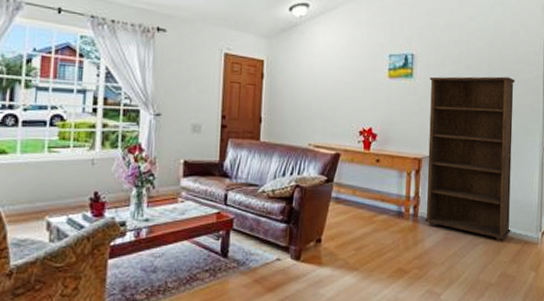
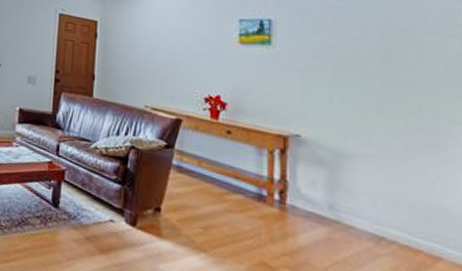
bookcase: present [424,76,515,242] -> none [294,45,437,260]

